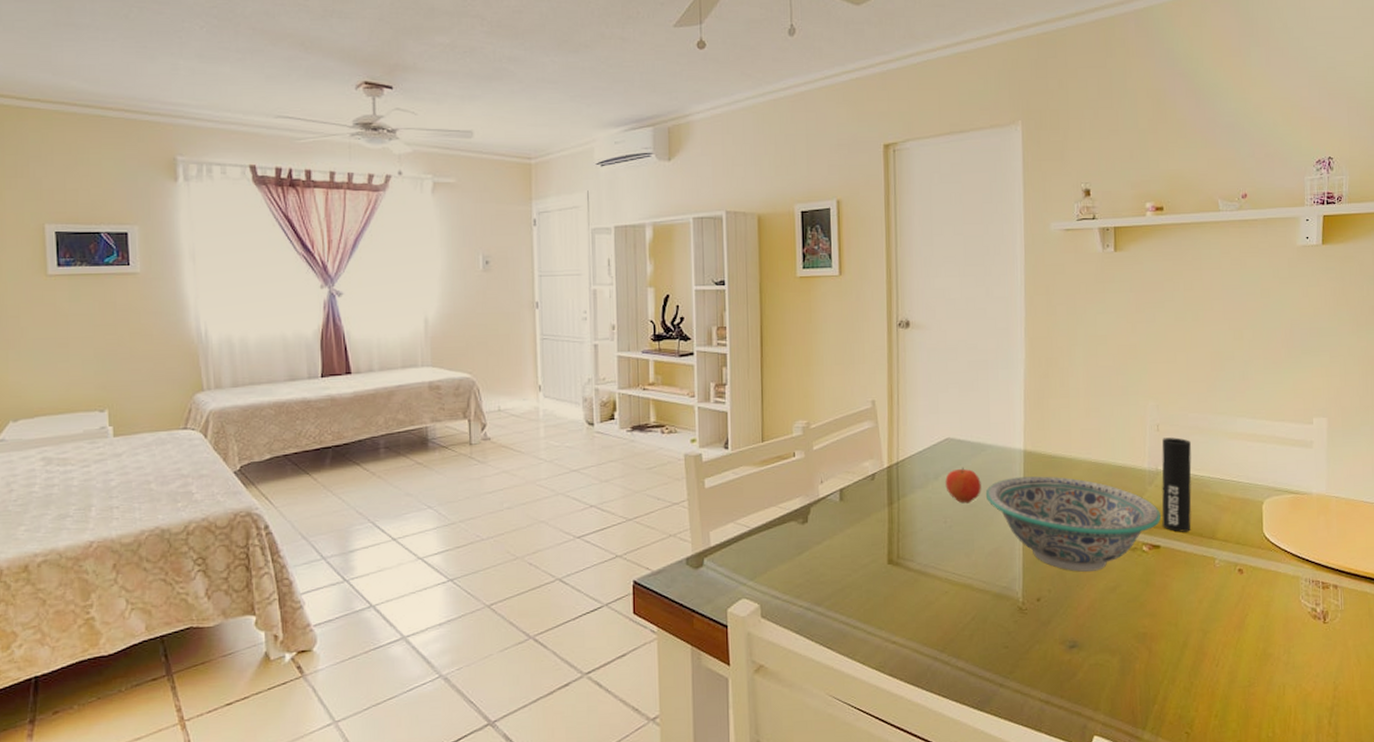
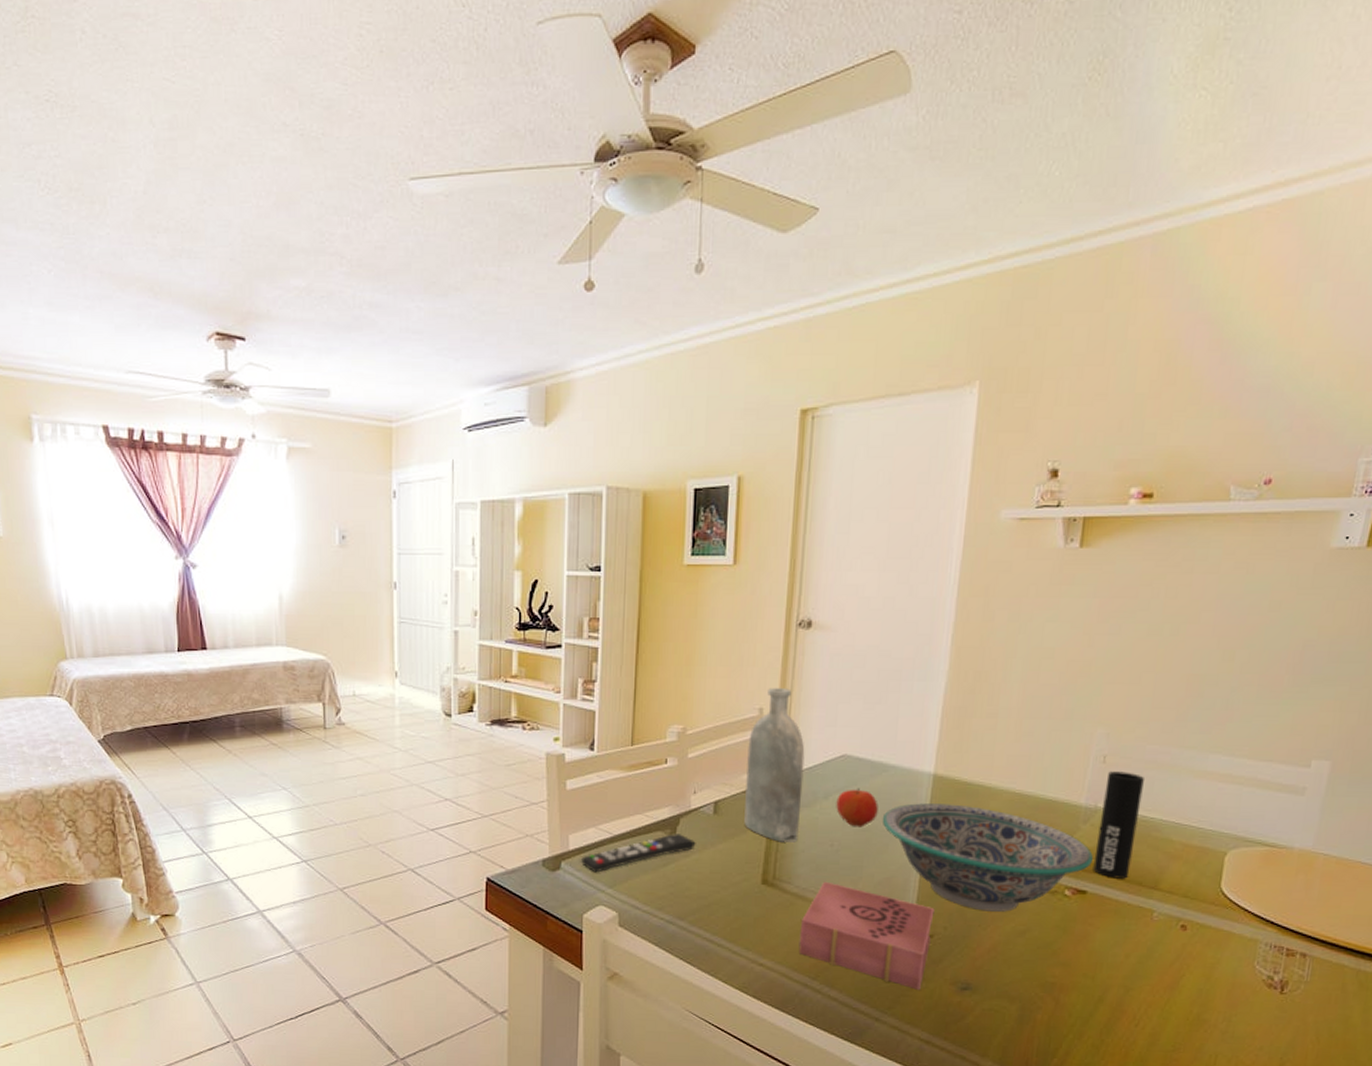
remote control: none [722,522,827,567] -> present [581,834,696,873]
bottle: none [865,382,916,523] -> present [744,688,805,843]
book: none [925,556,1039,652] -> present [798,881,935,990]

